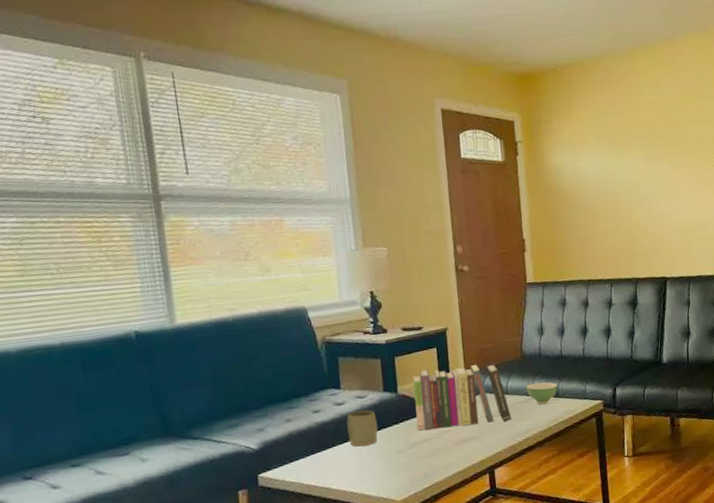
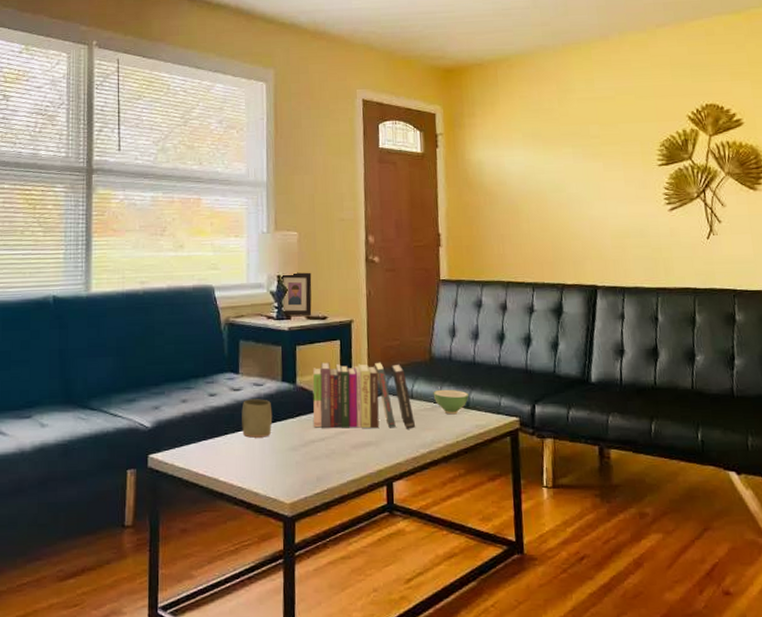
picture frame: none [374,286,408,330] -> present [281,272,312,317]

